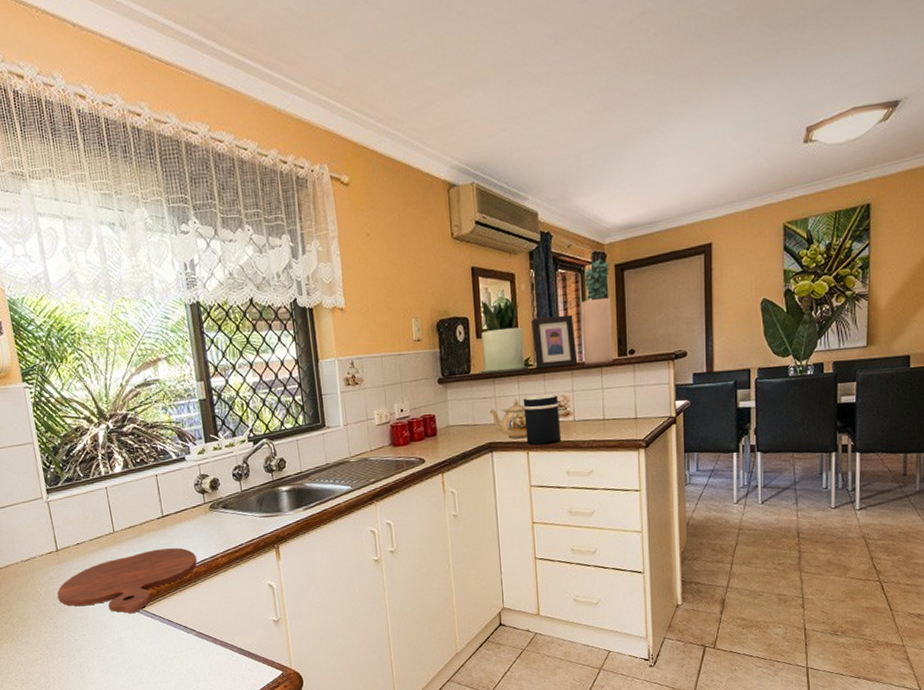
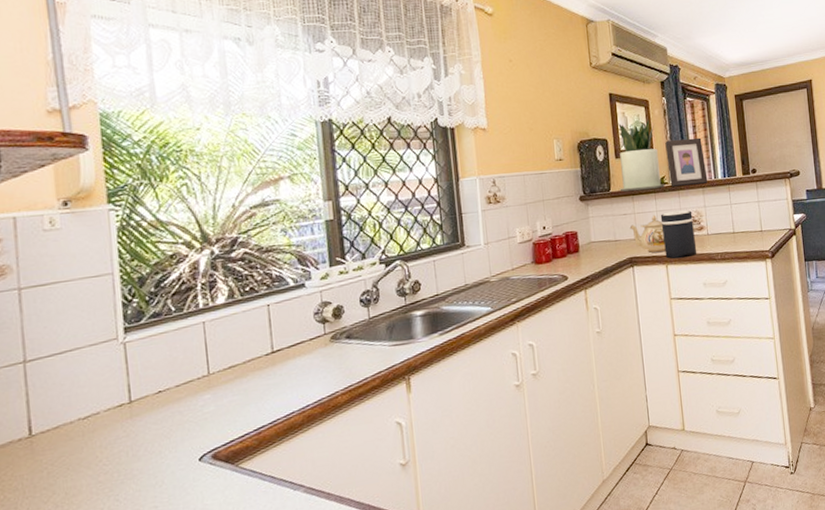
cutting board: present [57,547,197,614] -> none [123,387,312,474]
vase: present [581,254,614,366] -> none [708,86,739,184]

